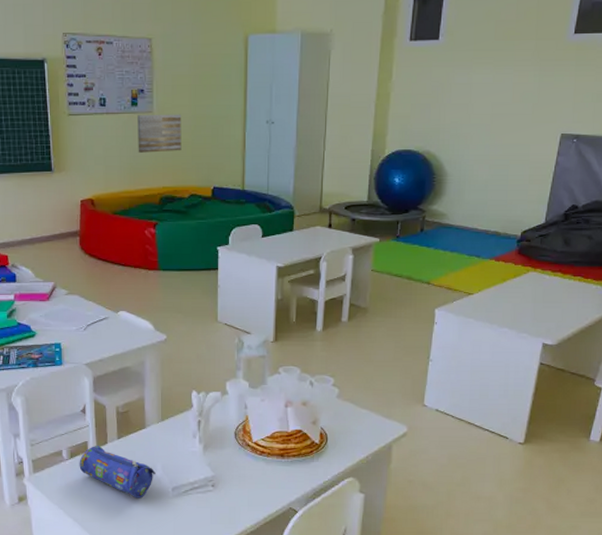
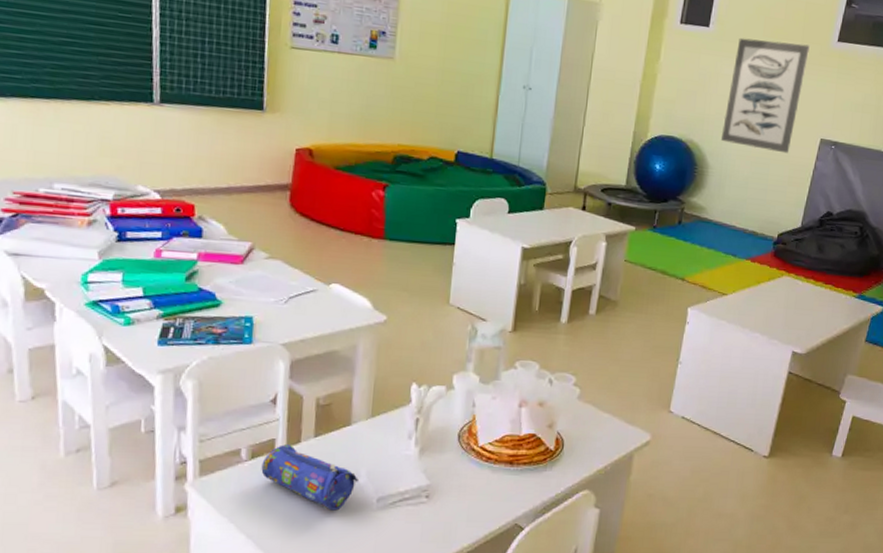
wall art: present [137,114,182,153] -> none [372,59,428,107]
wall art: none [457,42,544,153] -> present [720,37,810,154]

